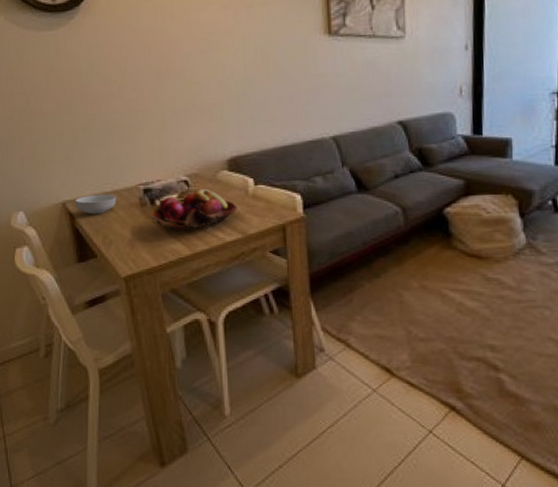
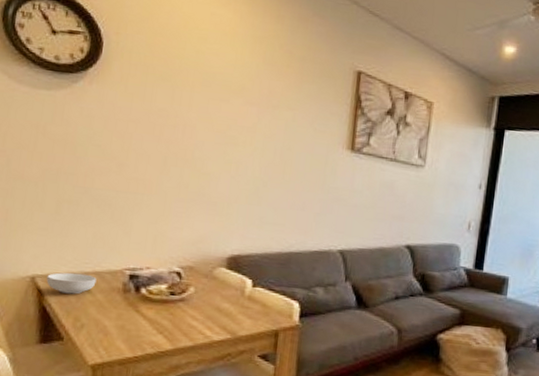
fruit basket: present [150,188,238,231] -> none [132,283,231,325]

